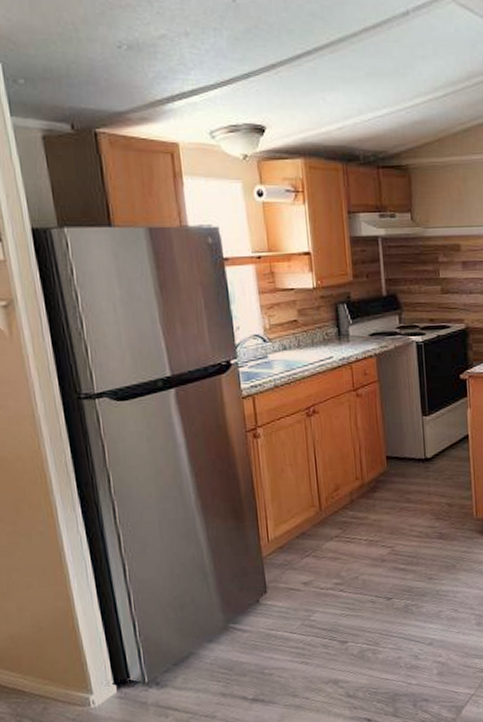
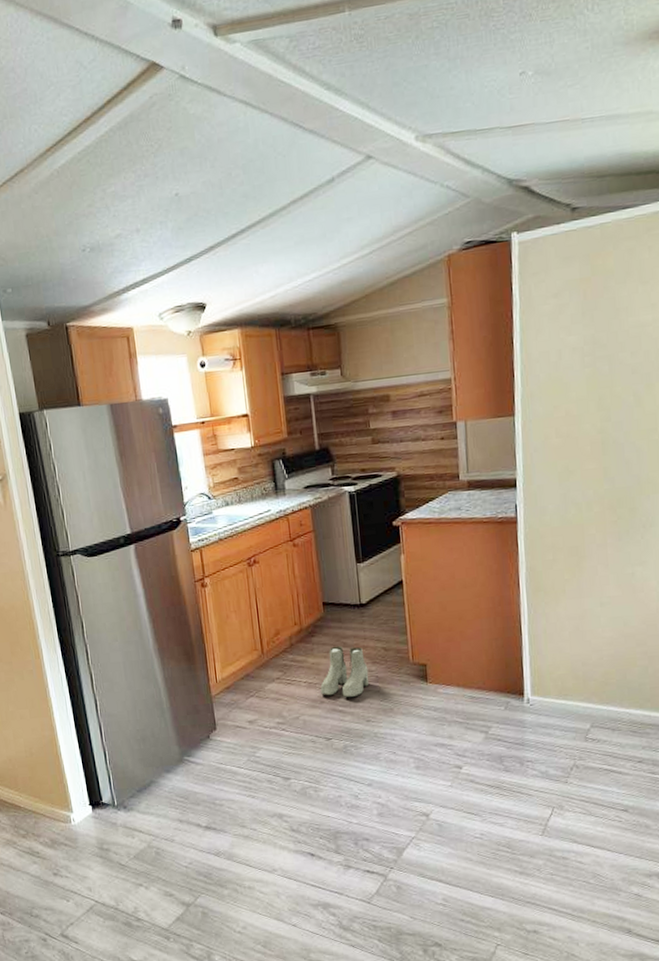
boots: none [382,501,433,556] -> present [320,645,369,698]

